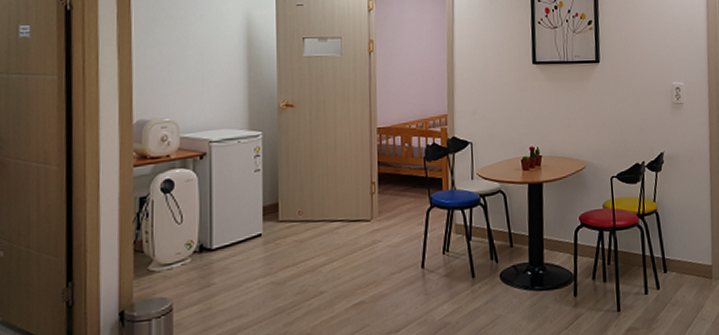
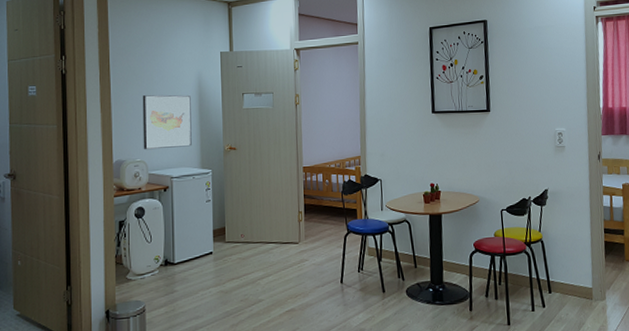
wall art: none [173,38,237,108] -> present [142,94,192,150]

